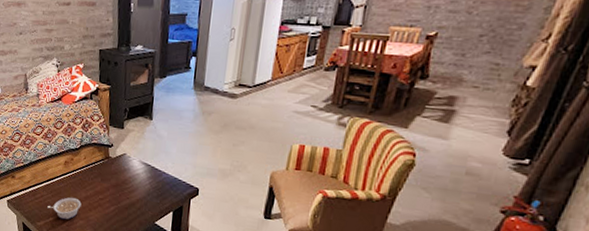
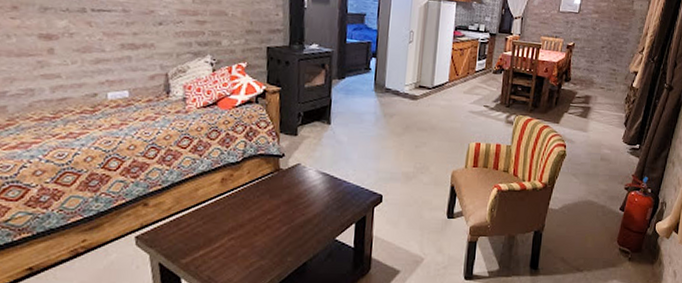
legume: present [47,197,82,220] -> none [196,221,244,251]

